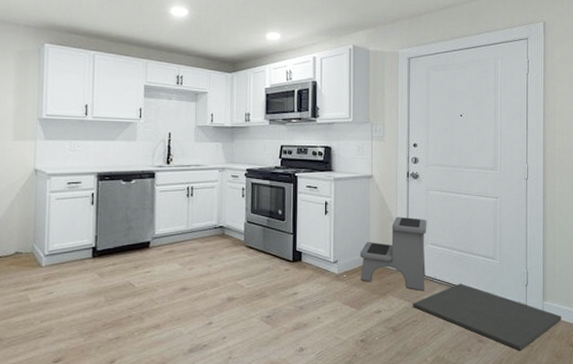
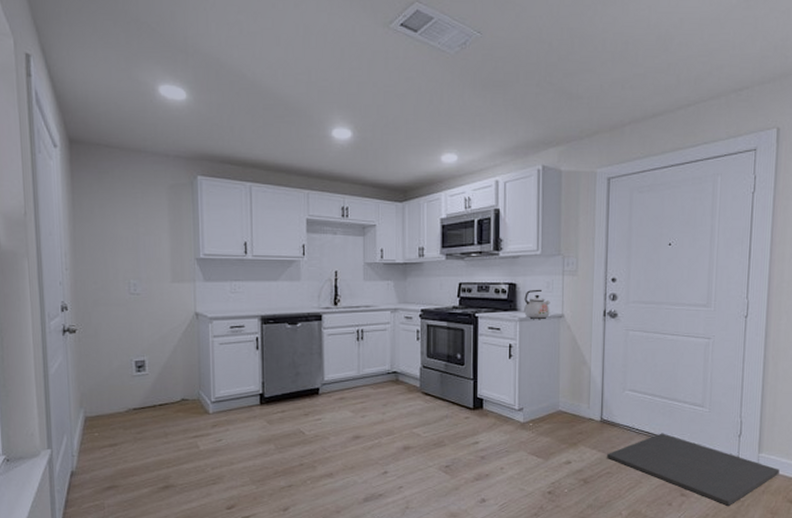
kettle: none [338,152,361,179] -> present [524,289,550,319]
step stool: present [360,216,427,291] -> none [548,360,626,441]

